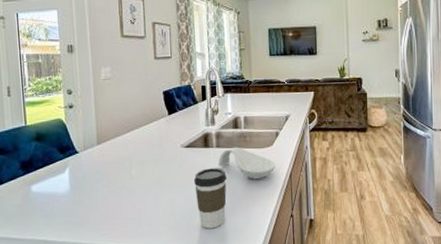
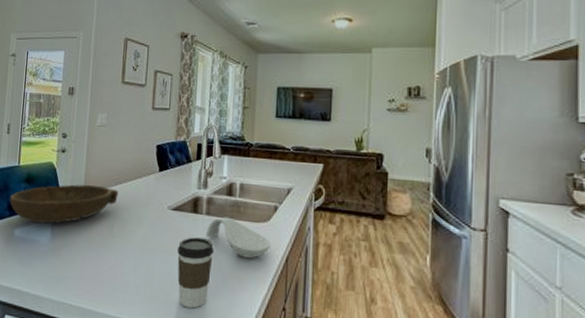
bowl: none [21,134,132,177] -> present [9,184,118,224]

